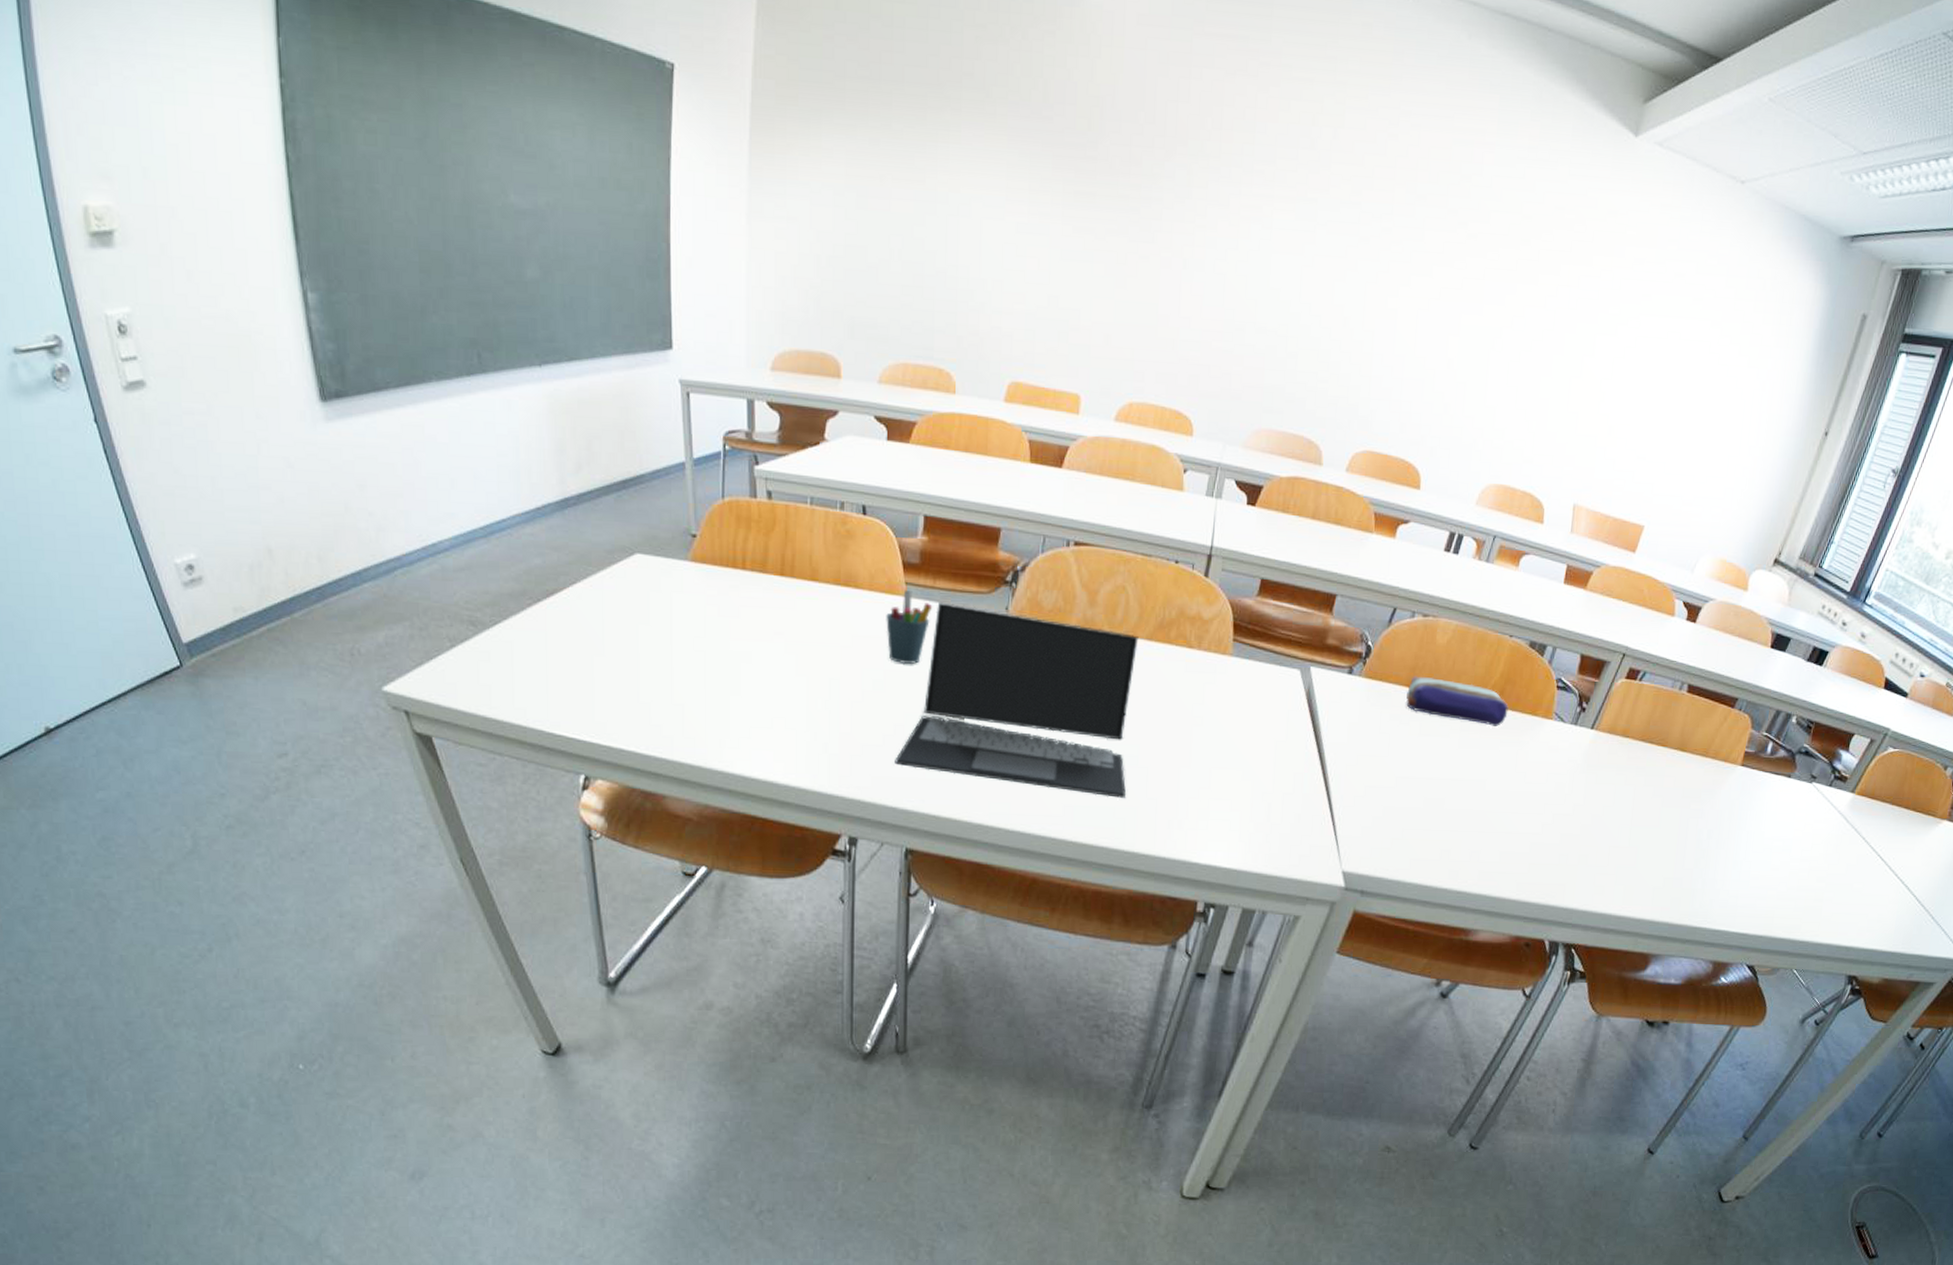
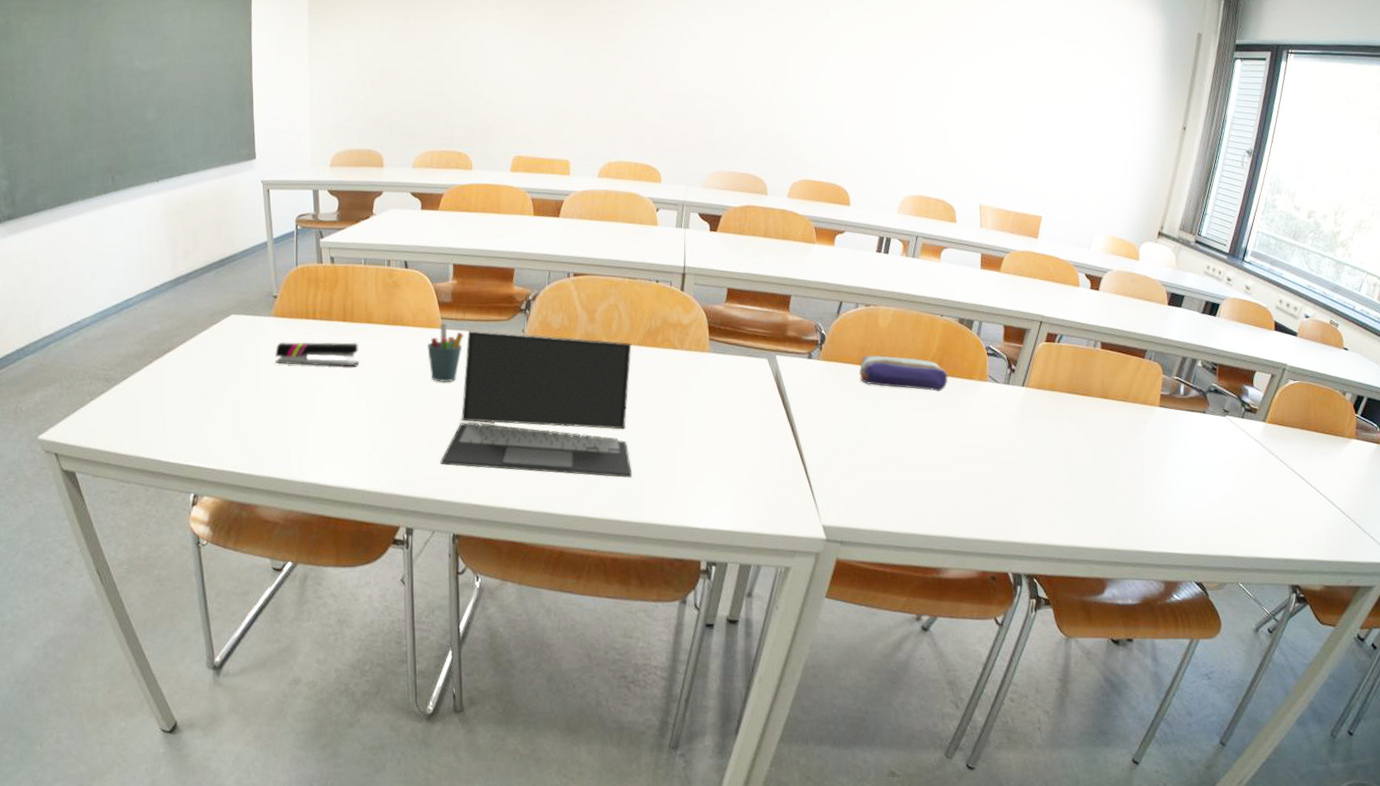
stapler: none [692,594,800,635] -> present [275,341,360,367]

